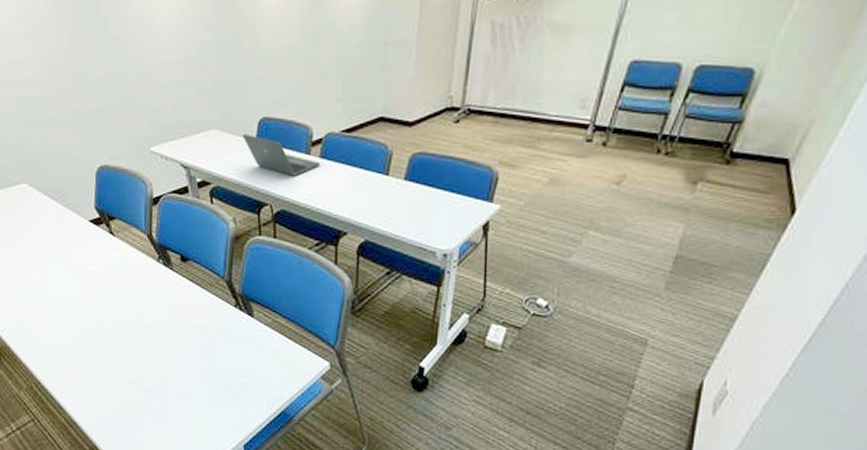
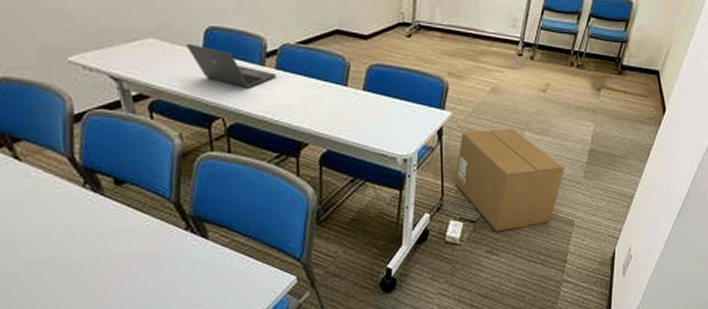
box: none [499,226,640,343] -> present [454,129,565,233]

